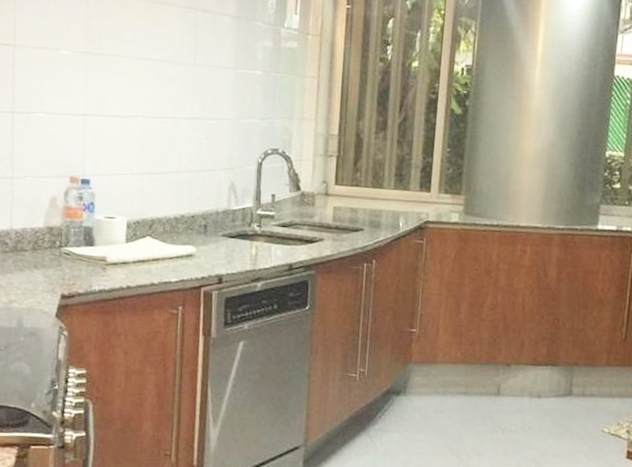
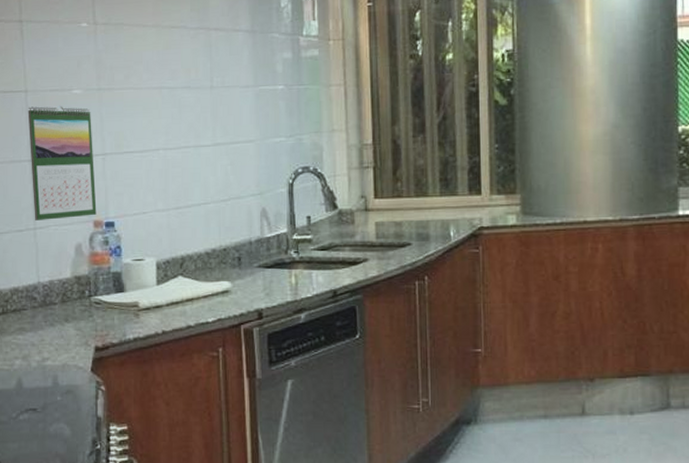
calendar: none [12,61,77,172] -> present [28,105,97,220]

